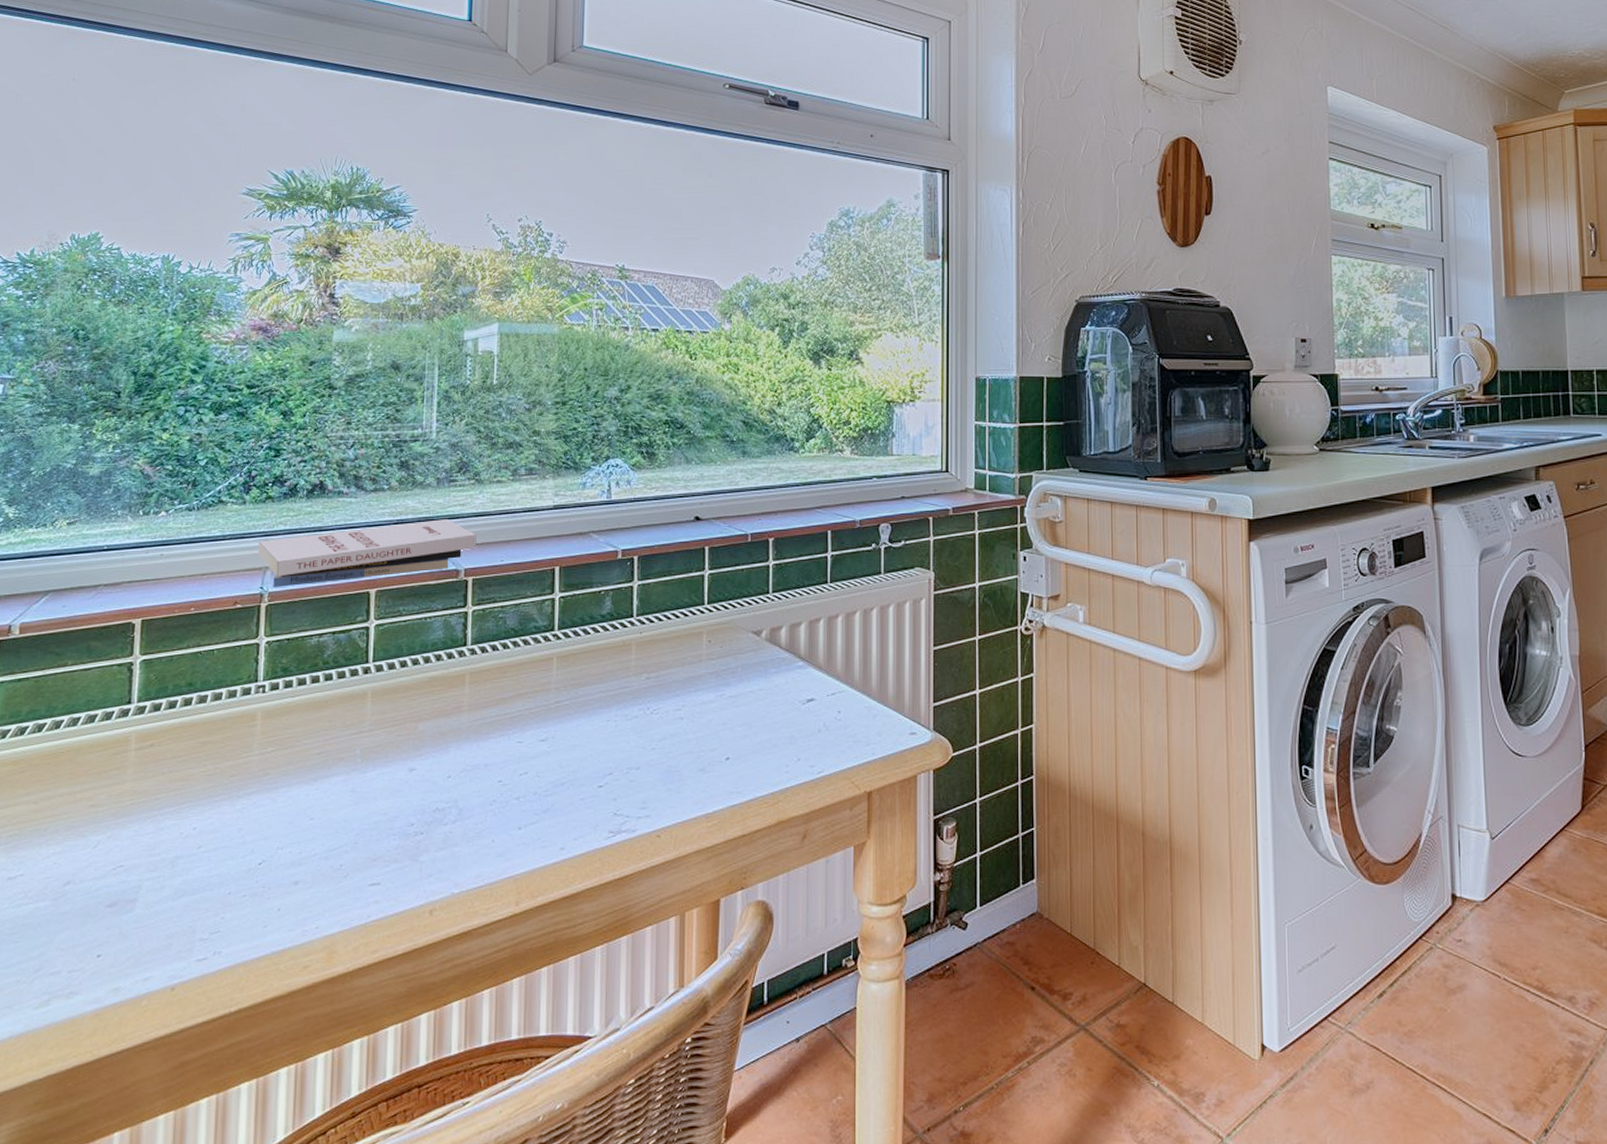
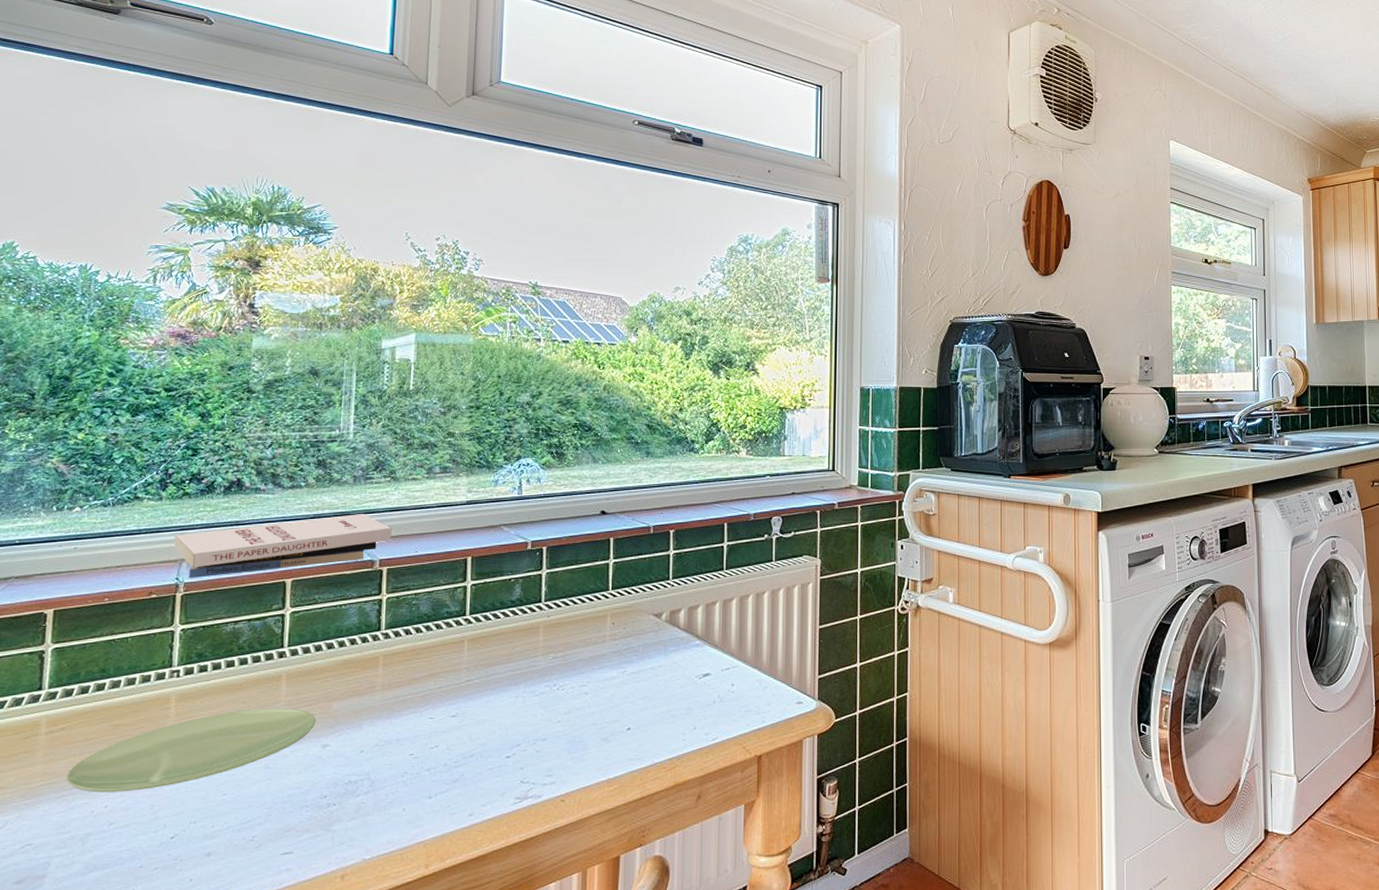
plate: none [155,728,402,814] -> present [66,708,316,793]

